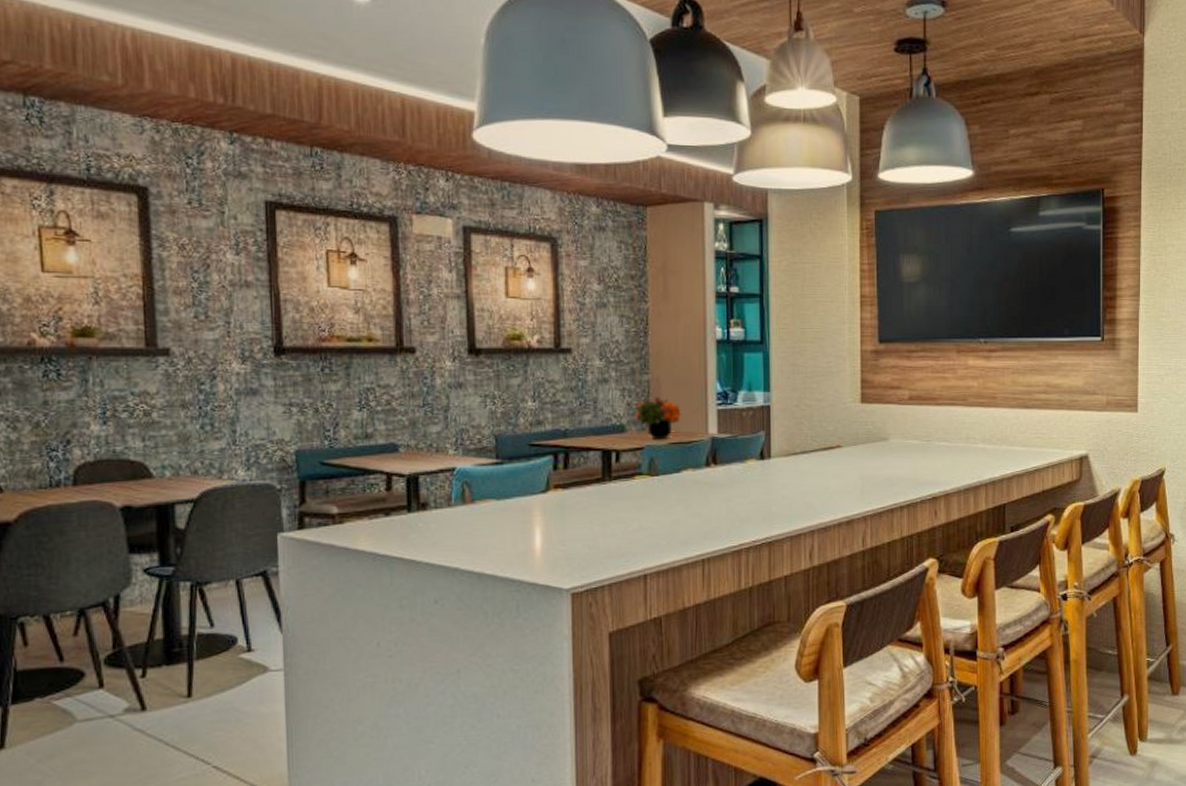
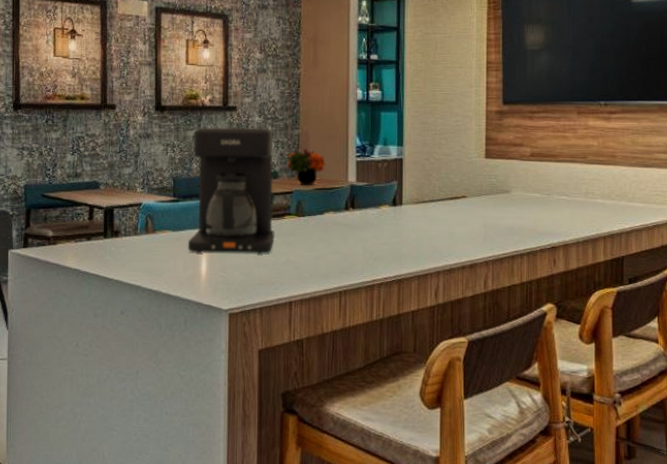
coffee maker: none [517,373,625,524] -> present [188,127,276,255]

